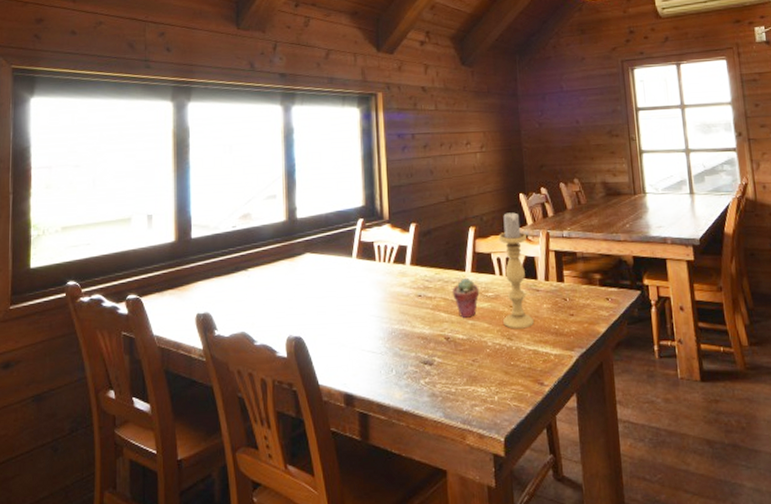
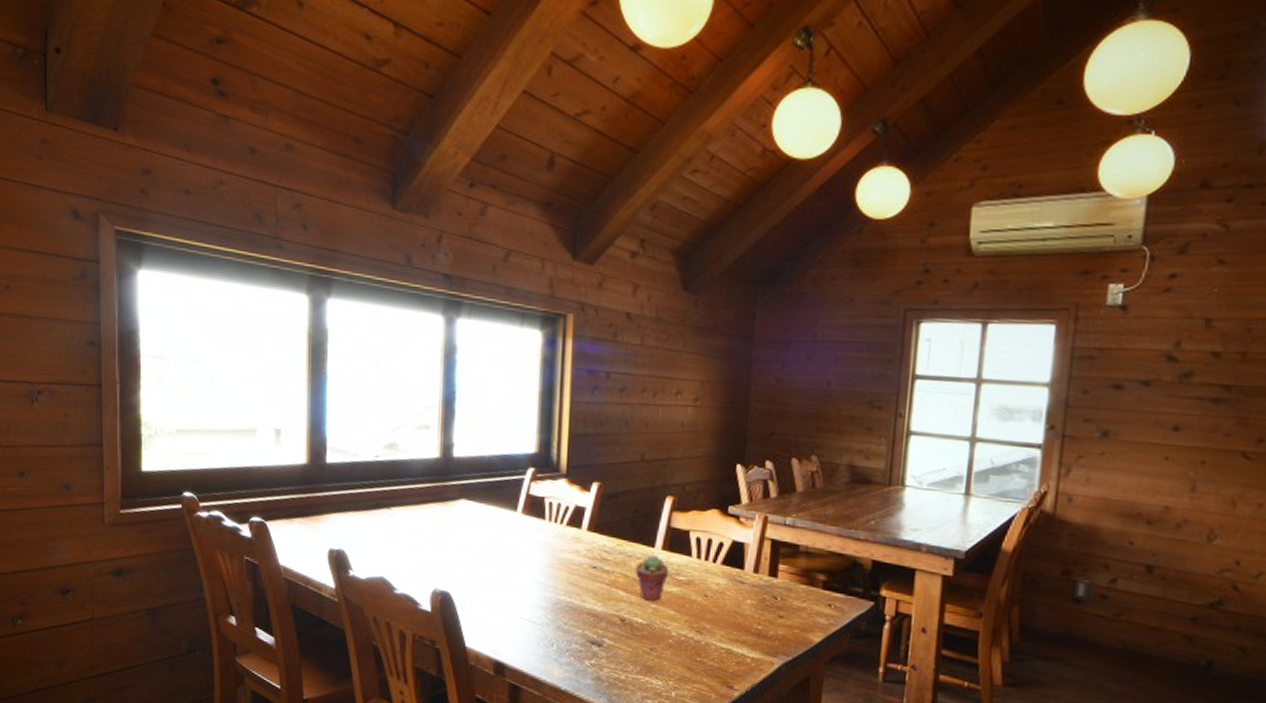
candle holder: present [498,211,534,329] -> none [694,484,738,624]

